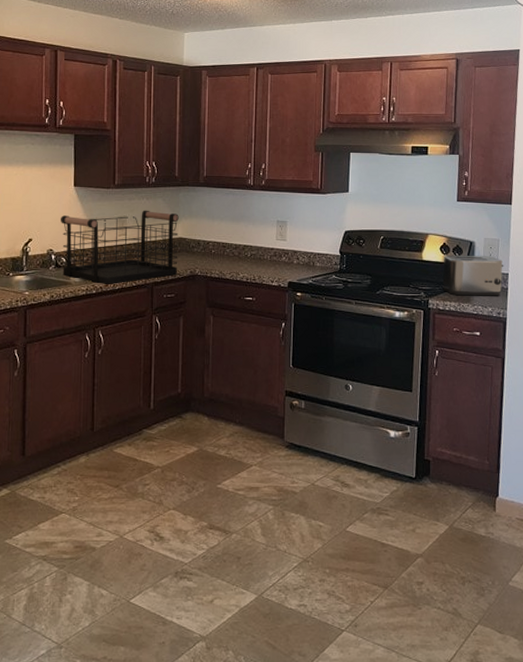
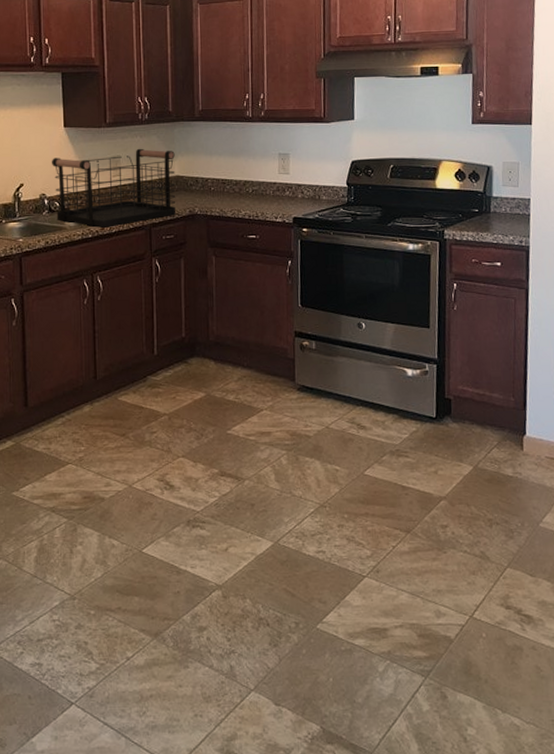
toaster: present [442,254,504,297] -> none [458,180,525,226]

